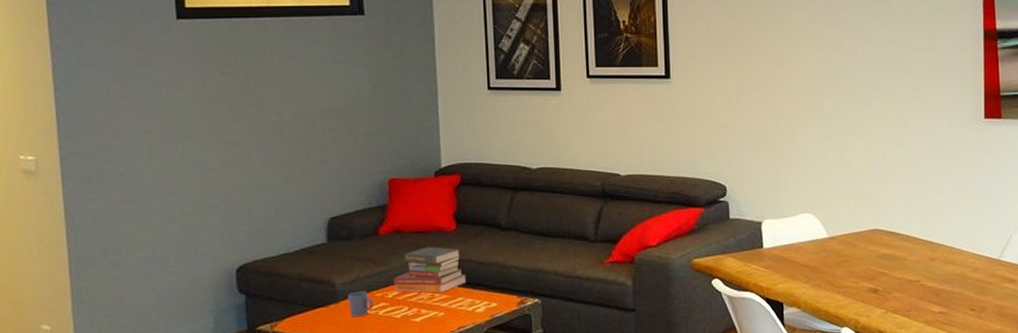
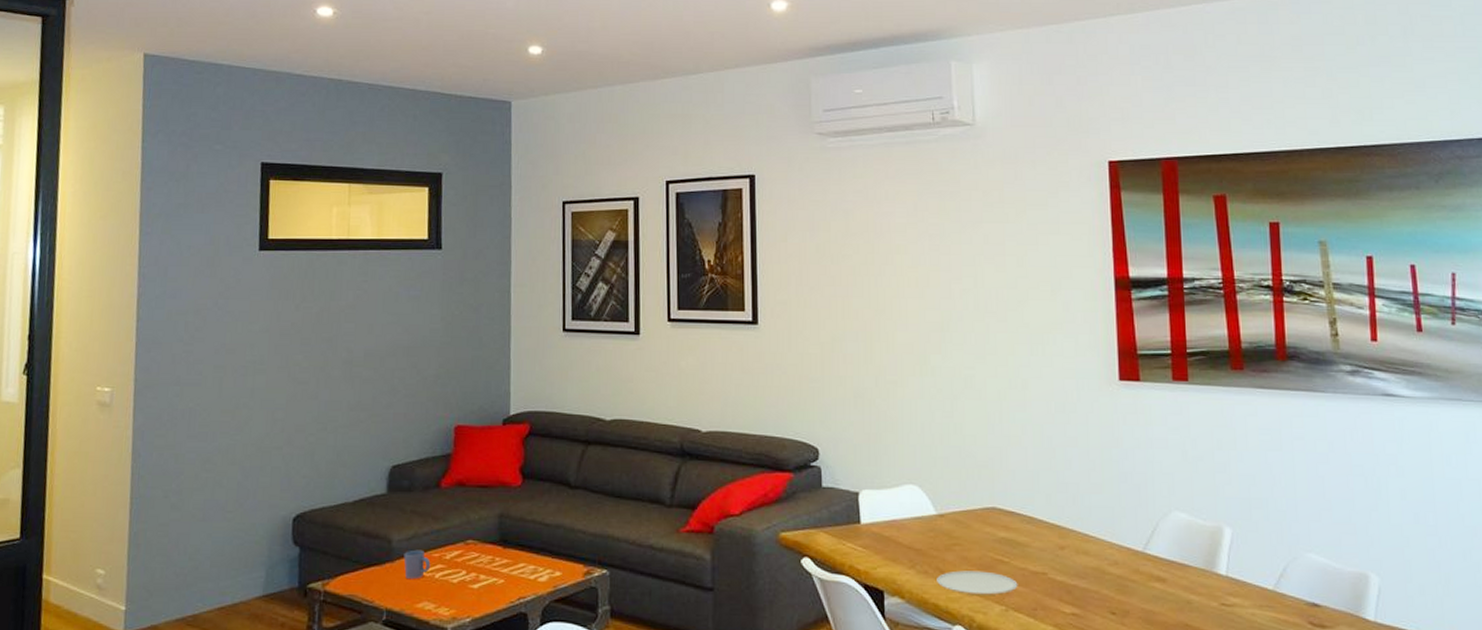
books: present [393,247,467,294] -> none [452,503,530,557]
plate: none [828,282,896,303] -> present [937,570,1018,596]

